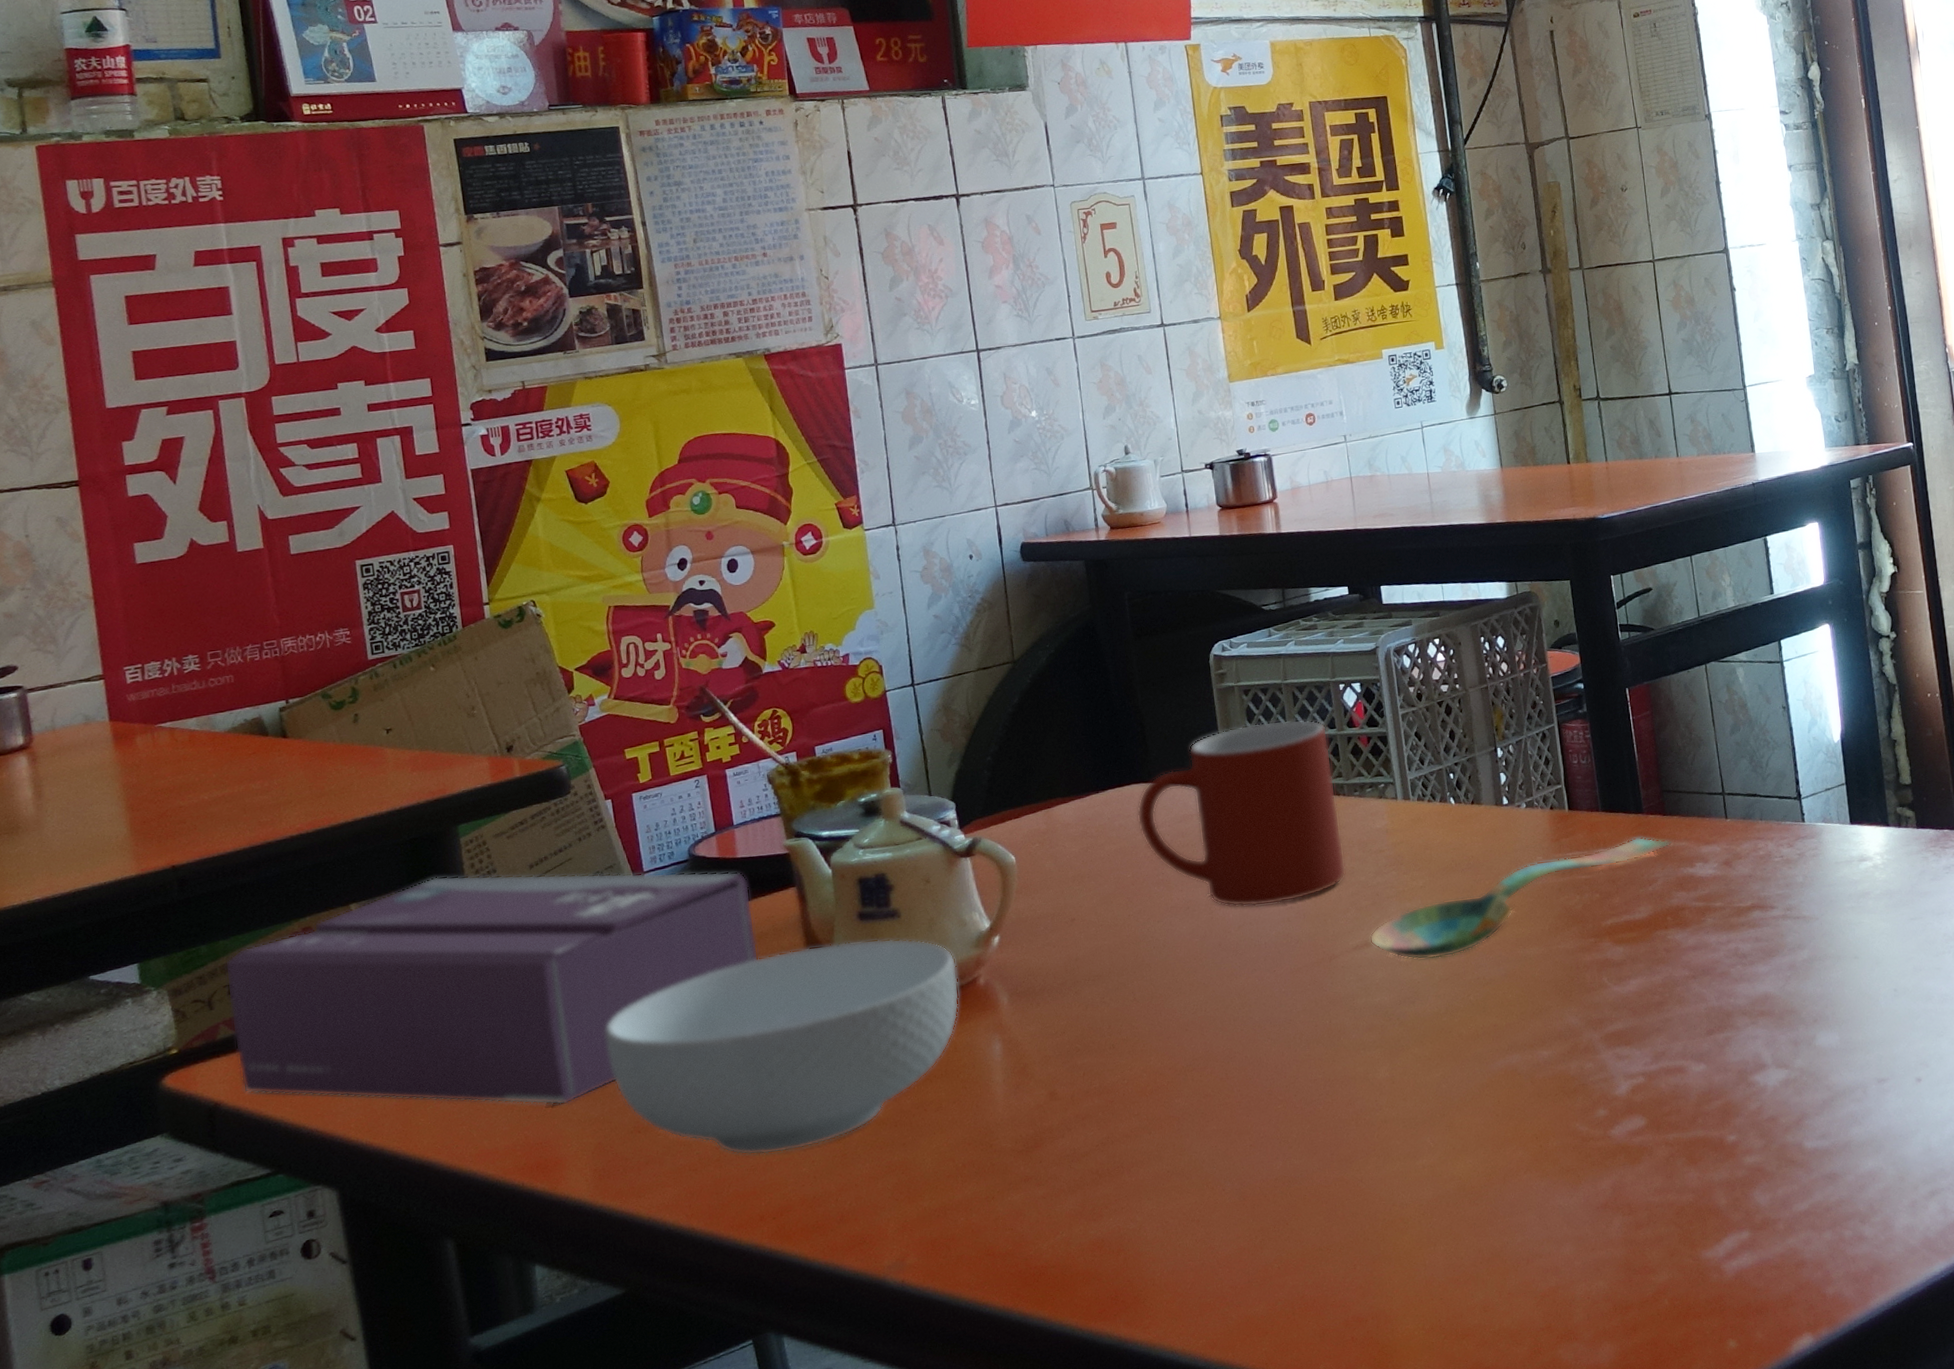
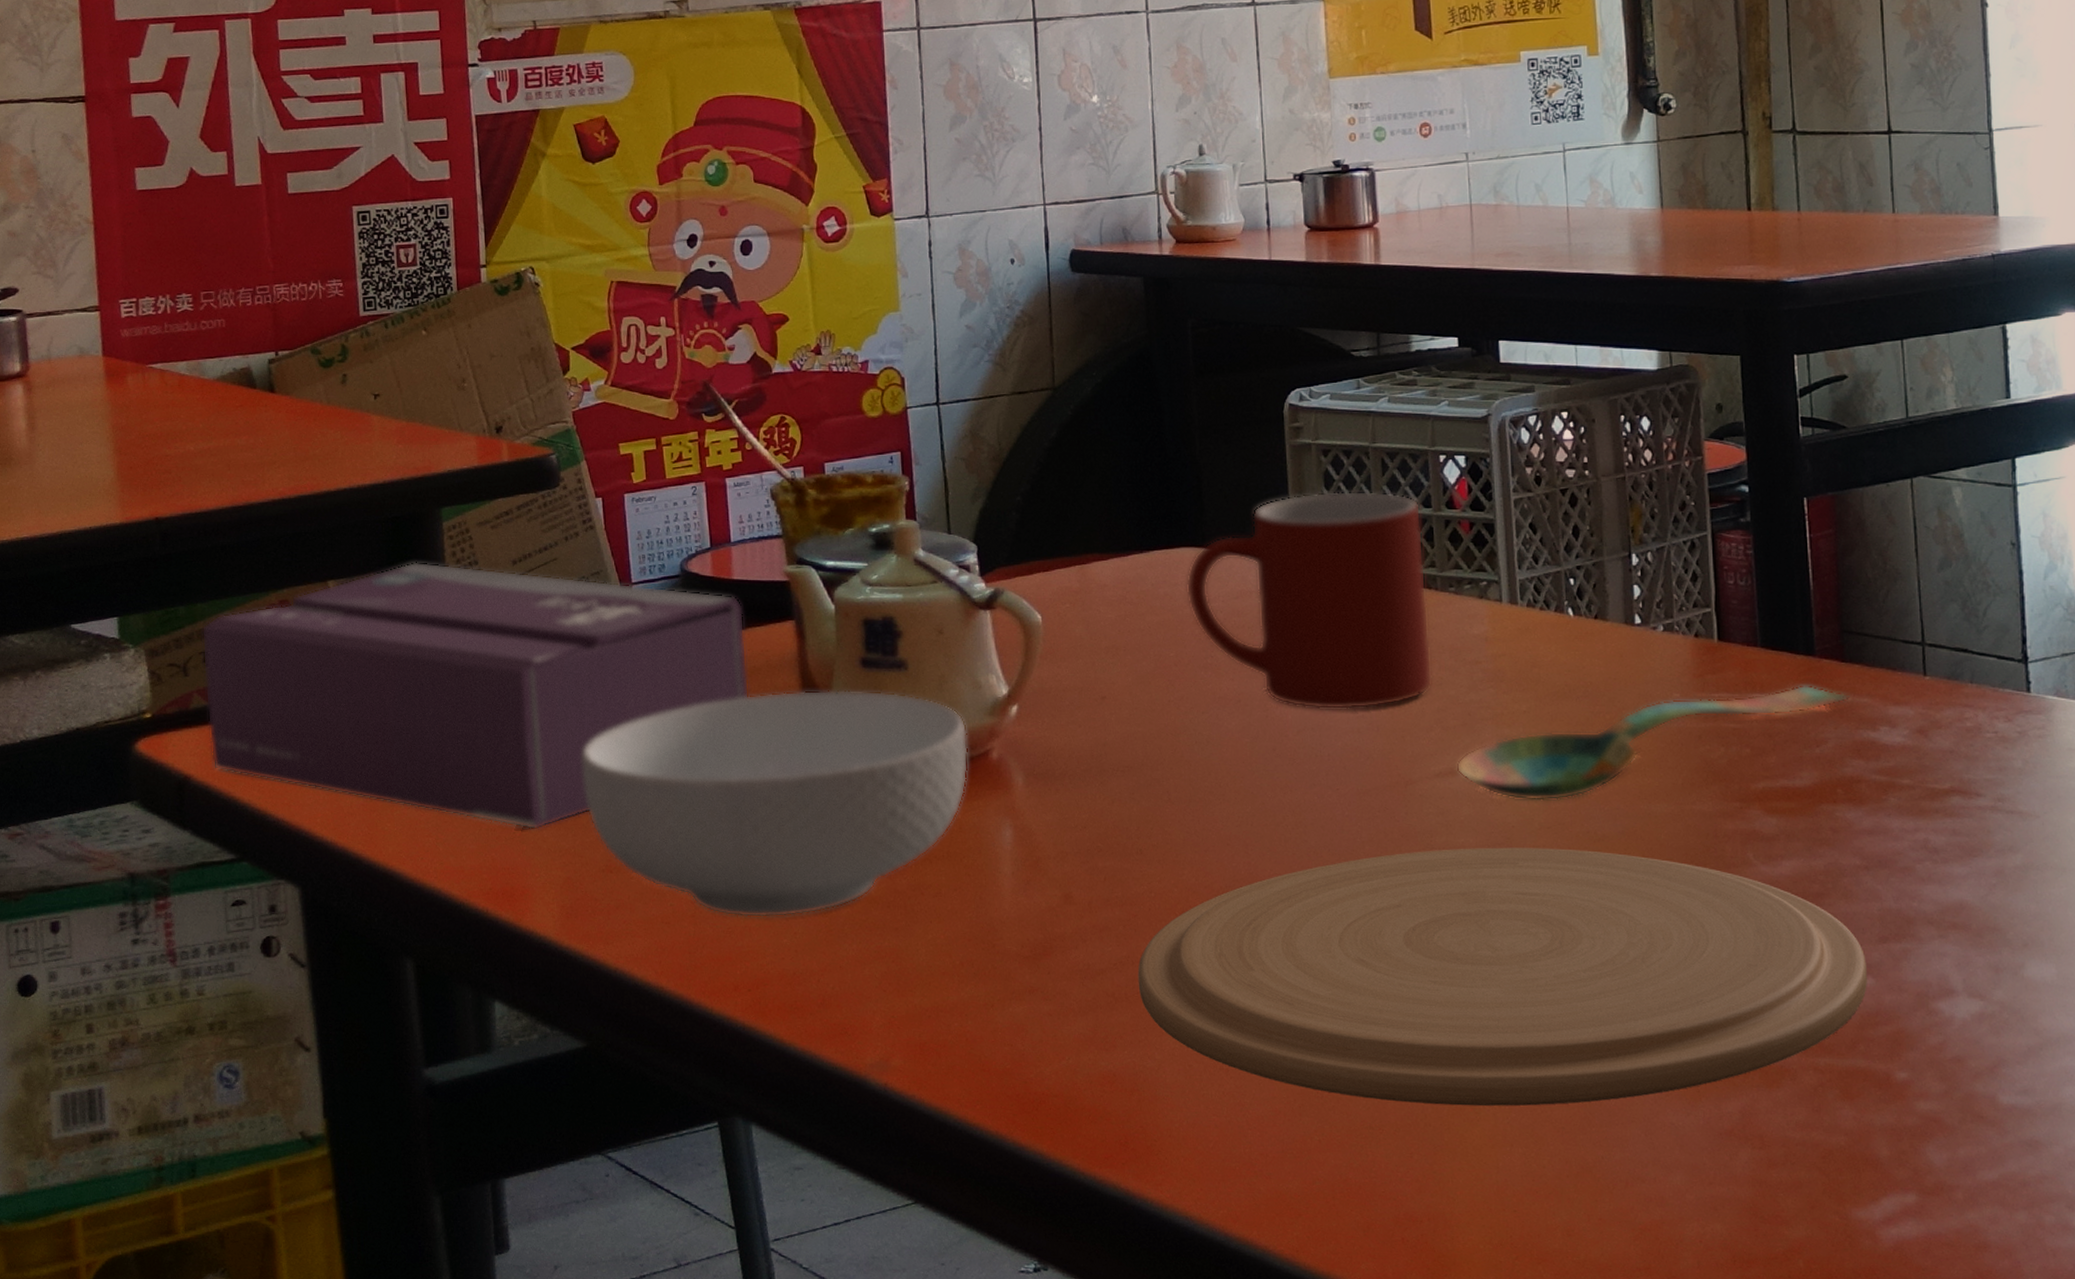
plate: none [1117,992,1701,1226] -> present [1137,847,1867,1106]

